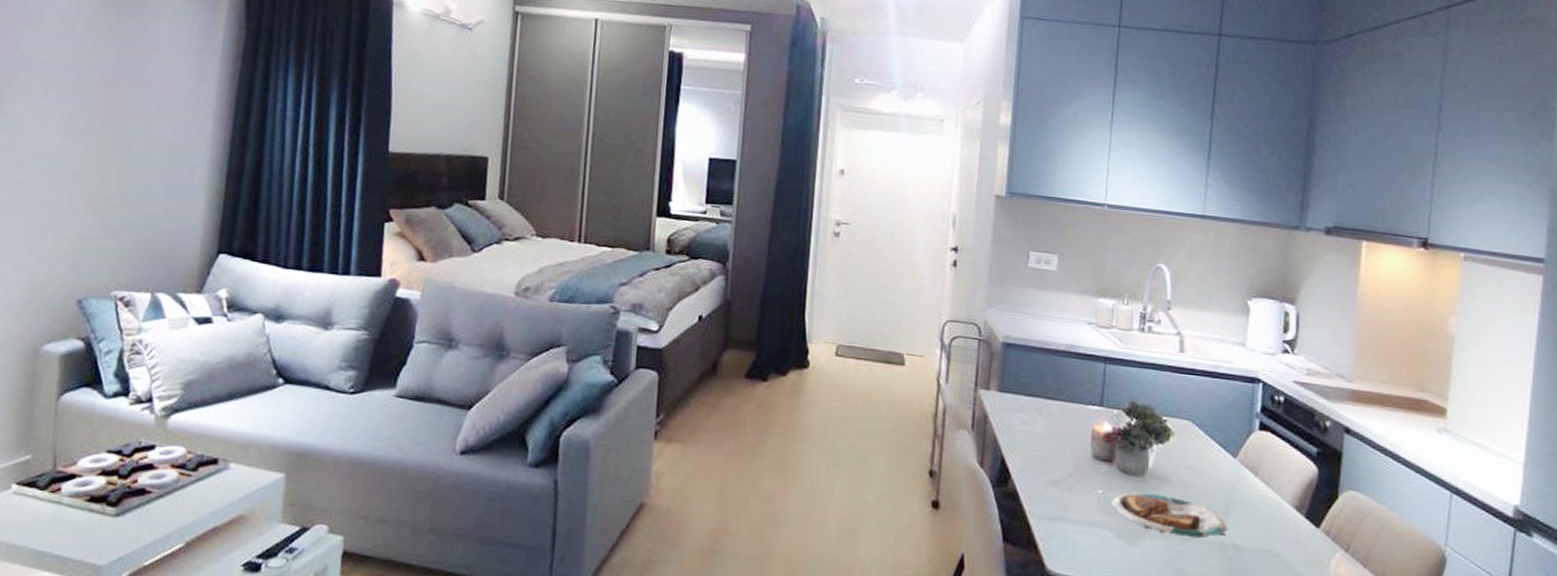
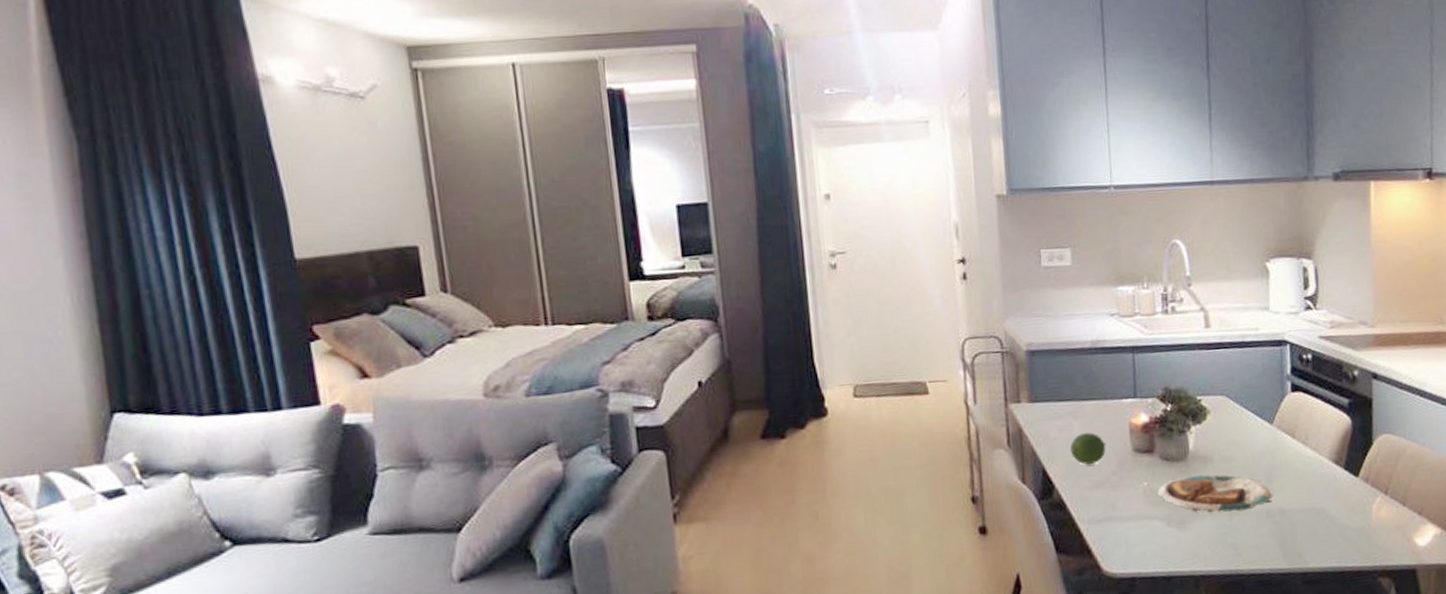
fruit: none [1030,430,1067,463] -> present [1070,432,1106,465]

